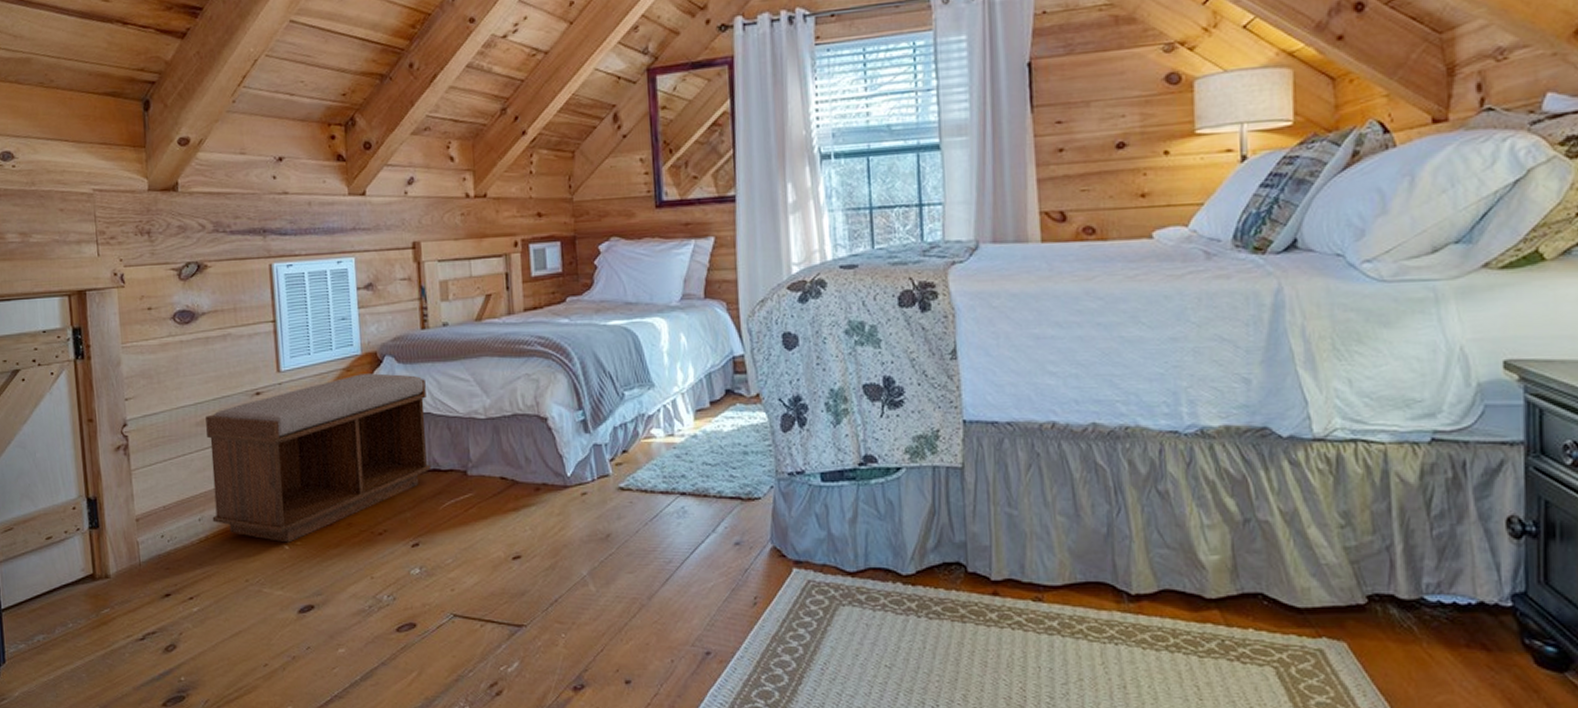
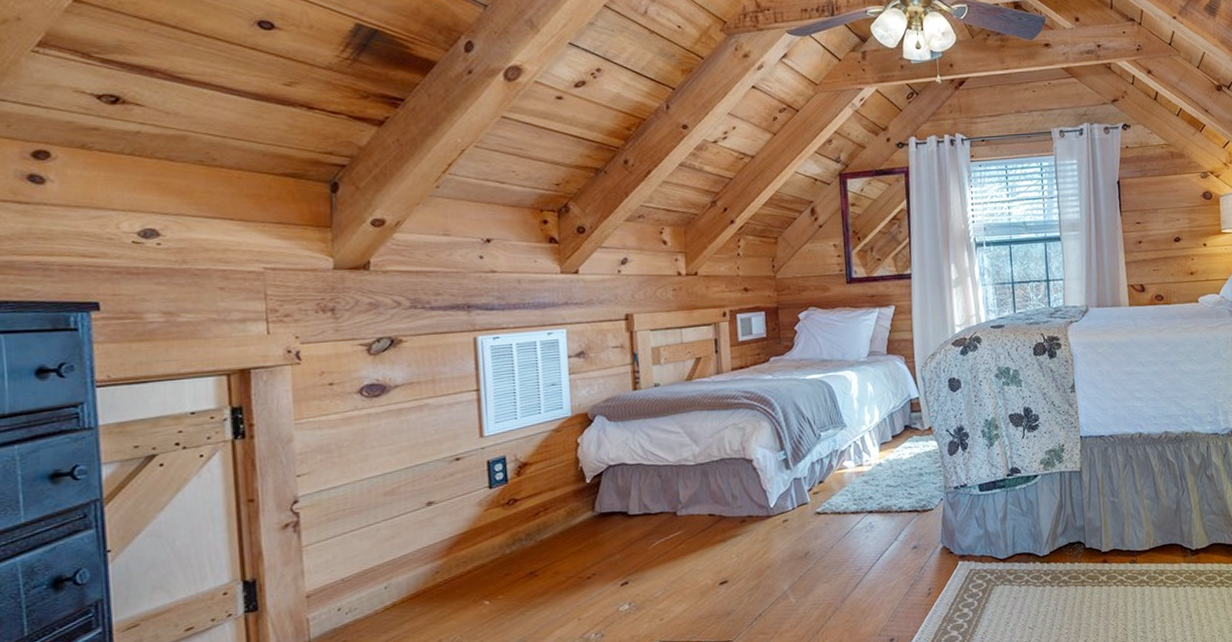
bench: present [205,373,432,543] -> none [396,431,642,599]

